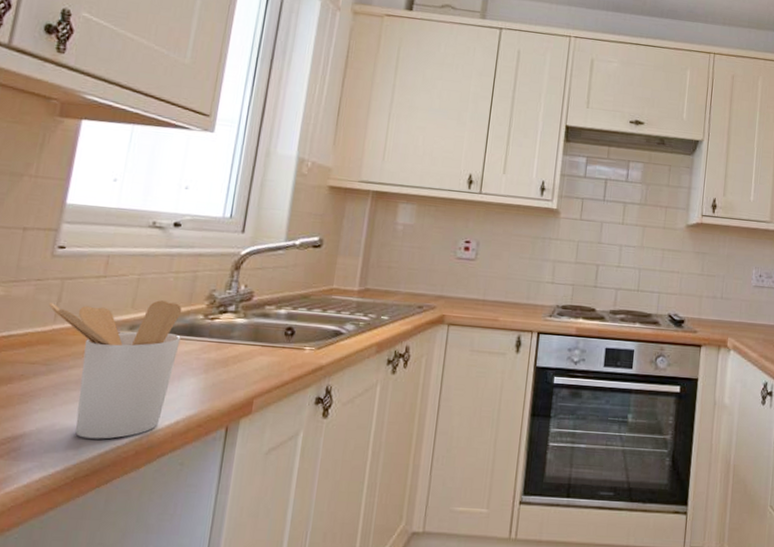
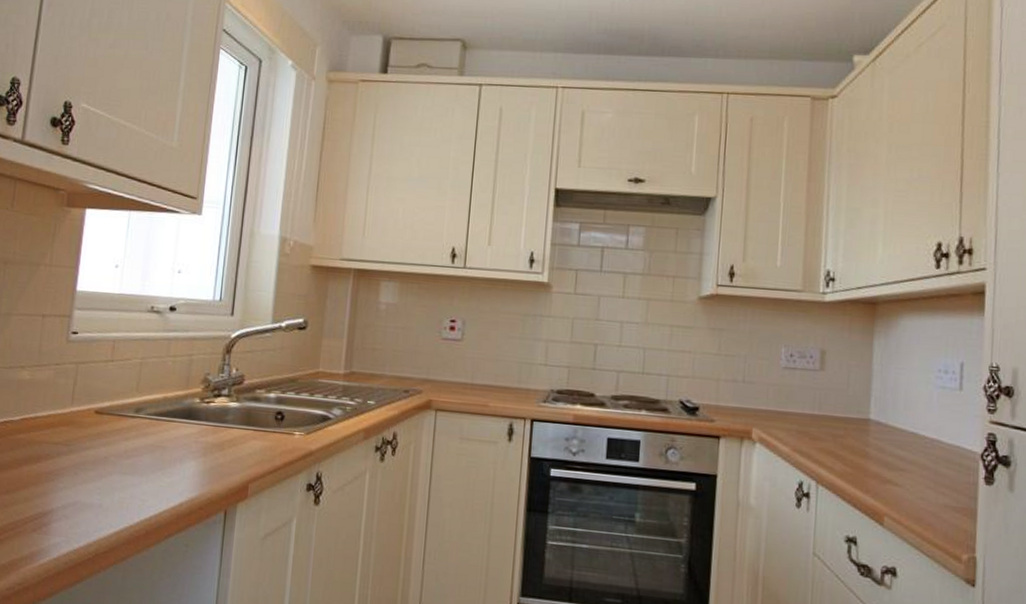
utensil holder: present [49,300,182,439] -> none [67,384,181,518]

